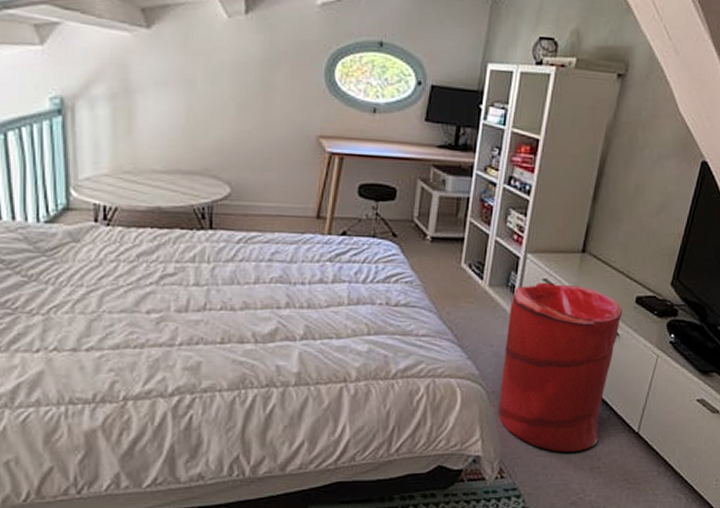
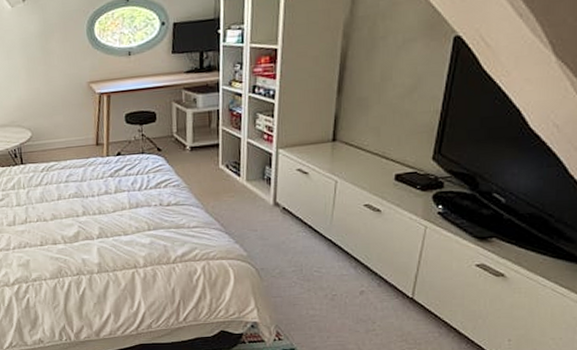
laundry hamper: present [498,282,623,452] -> none [268,170,383,317]

